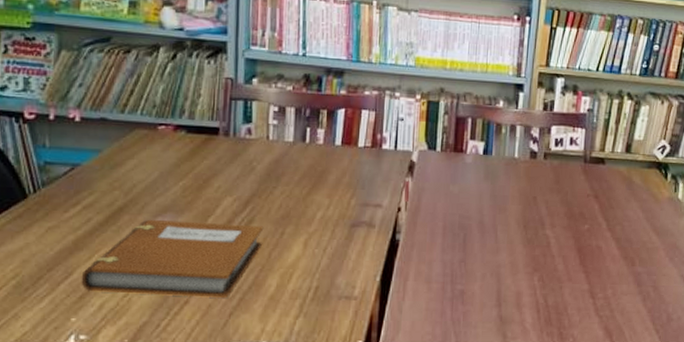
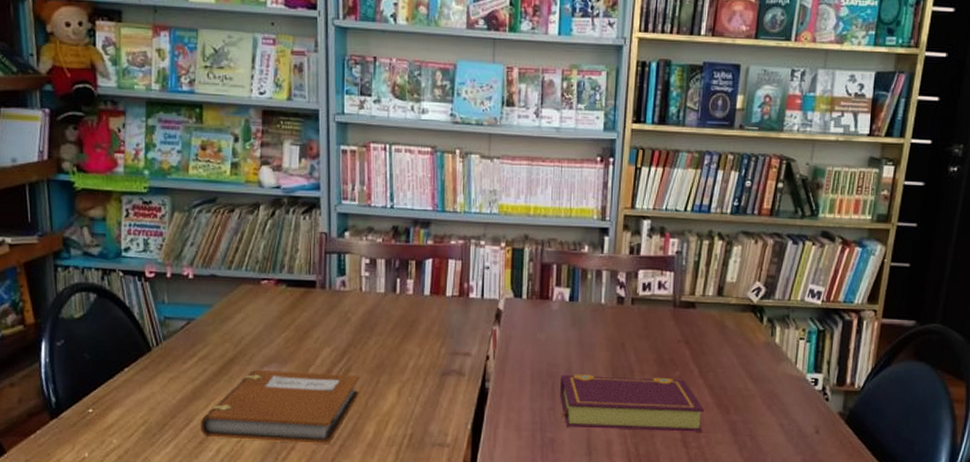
book: none [471,226,611,283] -> present [559,374,704,432]

